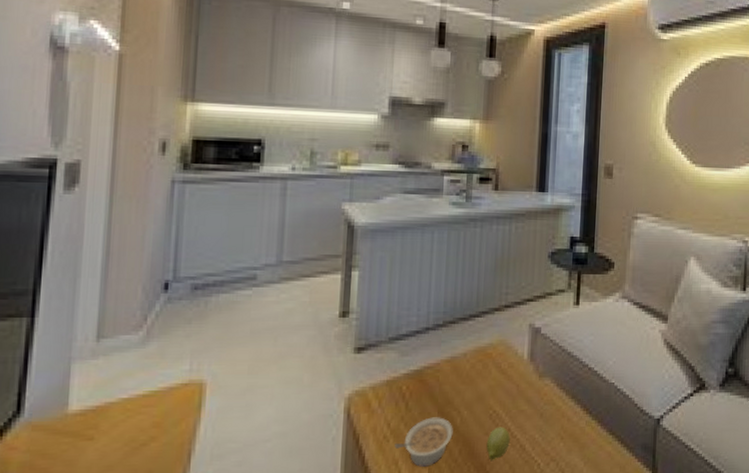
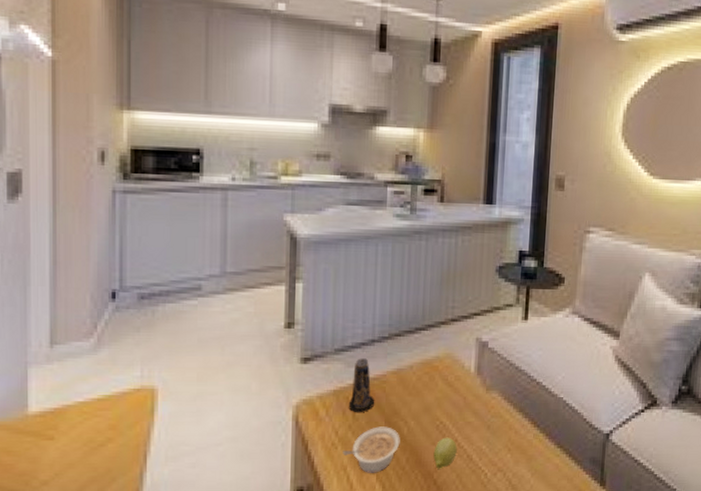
candle: none [401,347,427,403] -> present [348,358,374,412]

